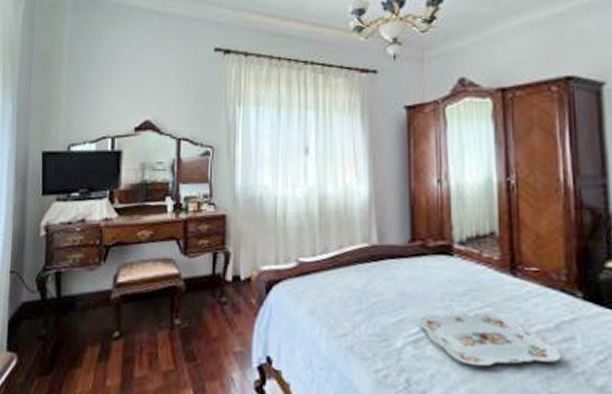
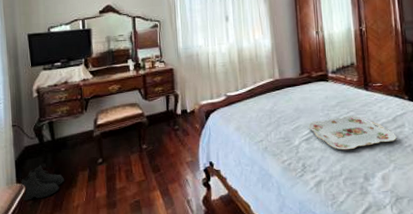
boots: none [11,329,67,378] -> present [20,165,64,201]

